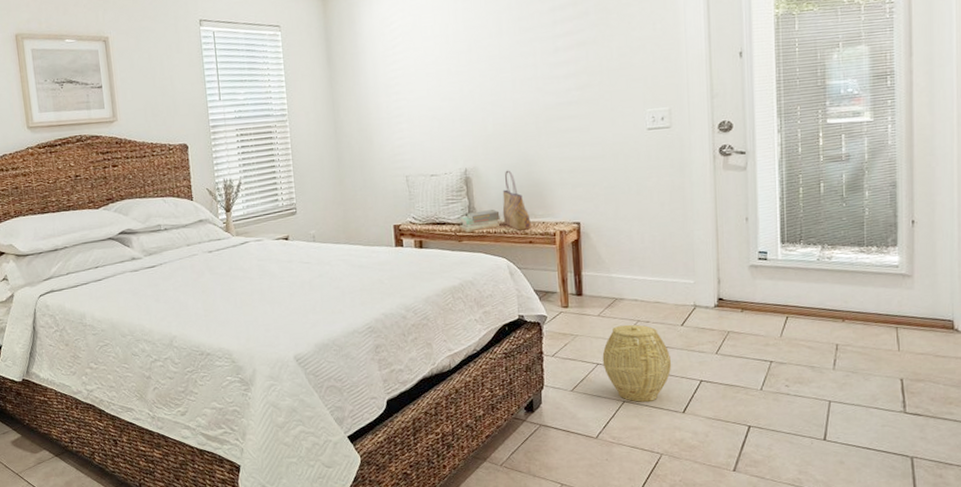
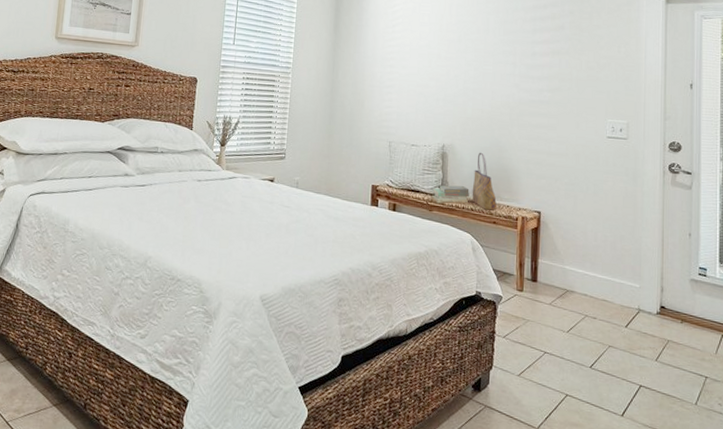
woven basket: present [602,324,672,402] -> none [550,317,614,399]

